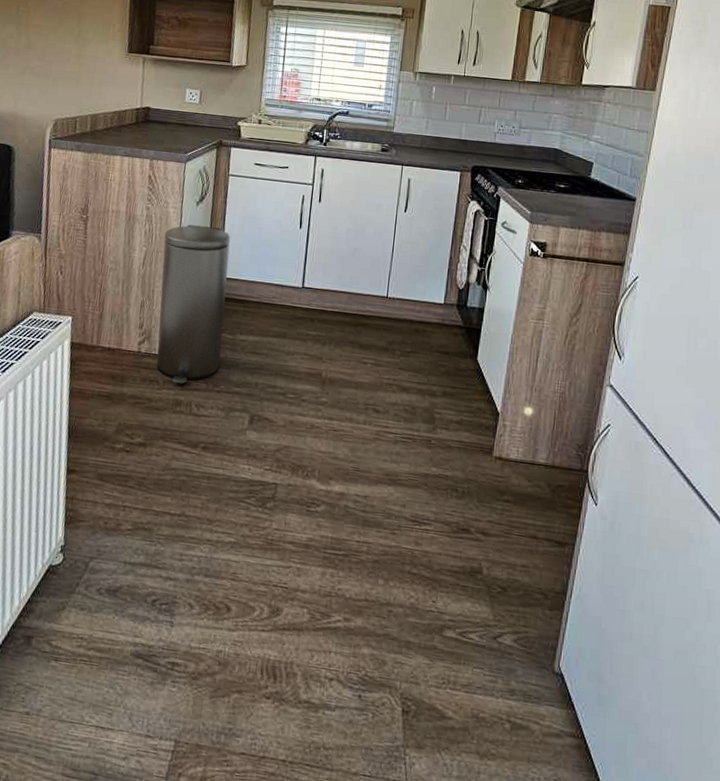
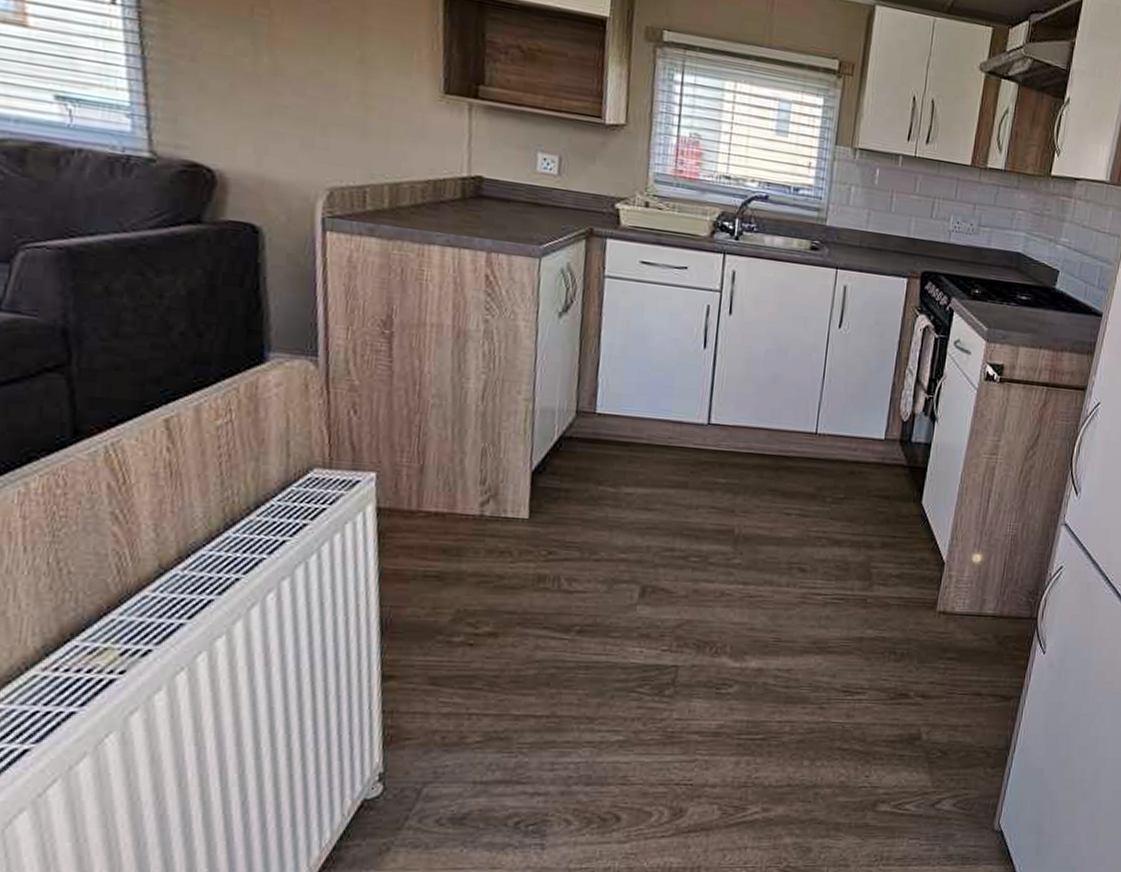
pedal bin: present [156,224,231,384] -> none [507,343,610,554]

